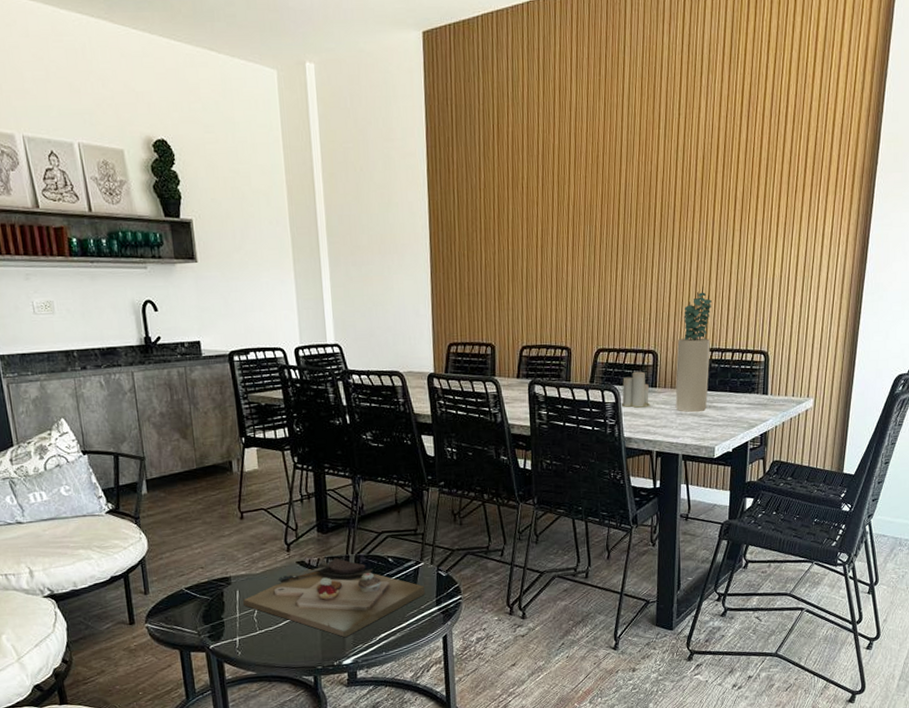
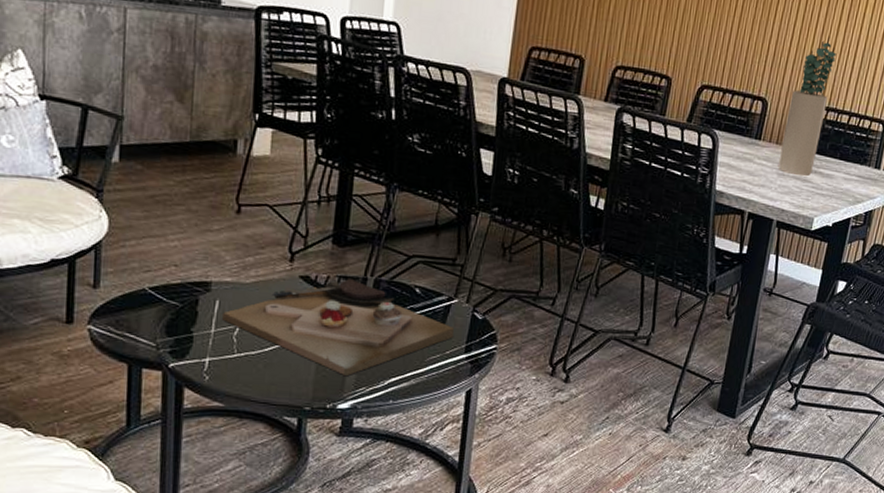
candle: present [621,370,651,408] -> none [718,117,753,161]

